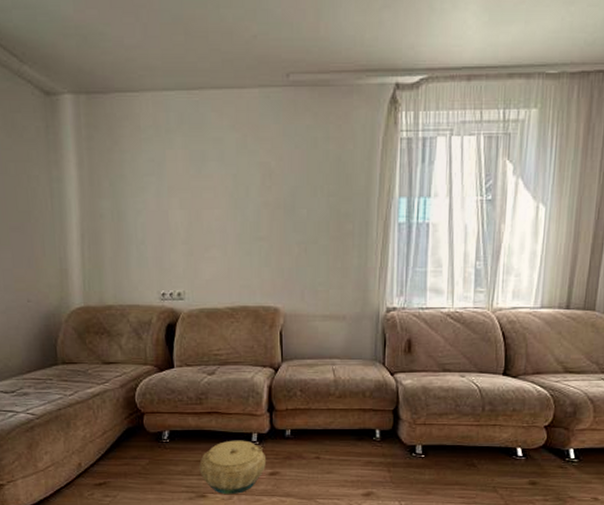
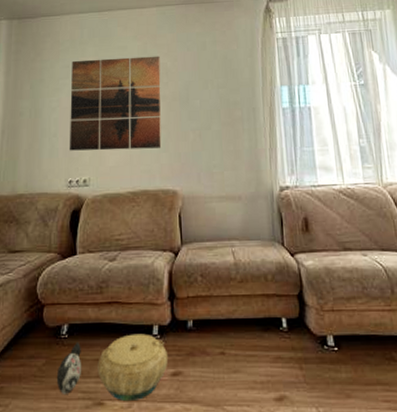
wall art: none [157,152,263,262] -> present [69,56,162,151]
plush toy: none [160,445,185,488] -> present [56,341,82,394]

